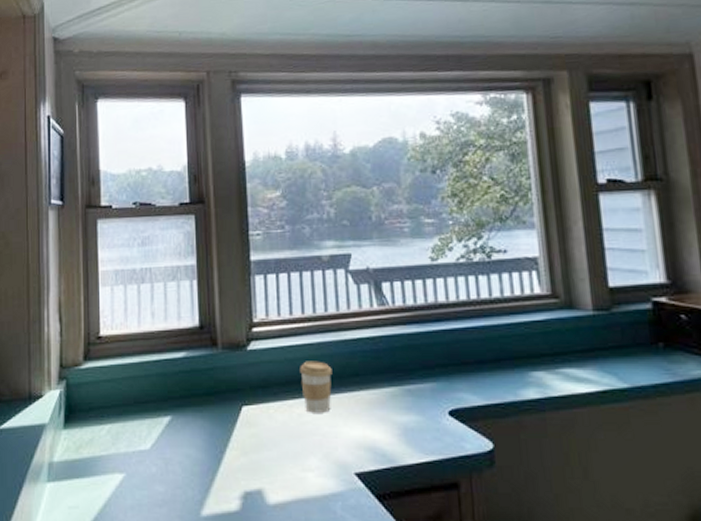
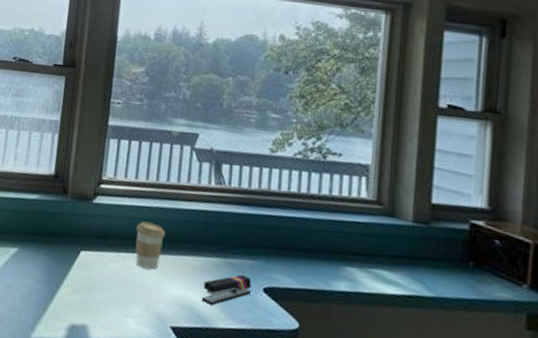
stapler: none [383,401,436,440] -> present [201,274,252,305]

